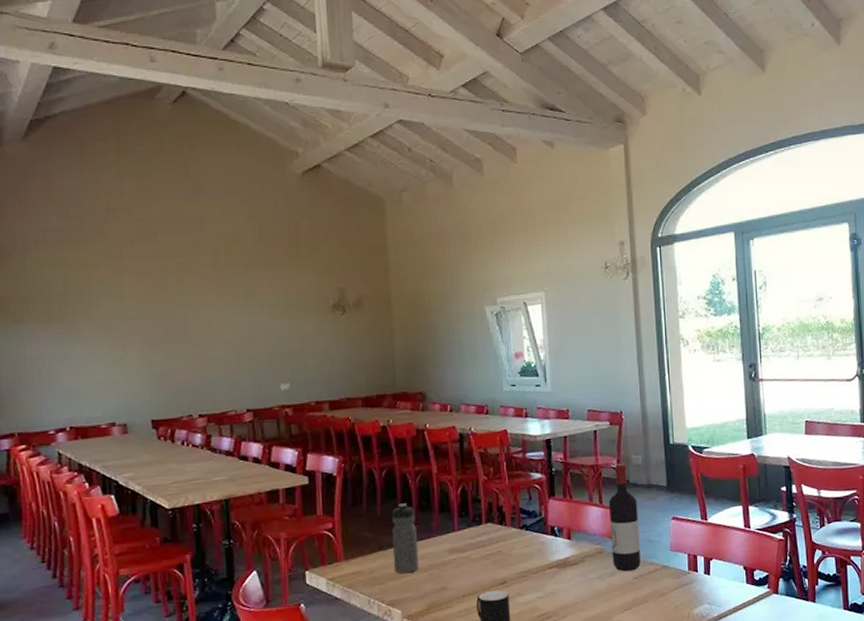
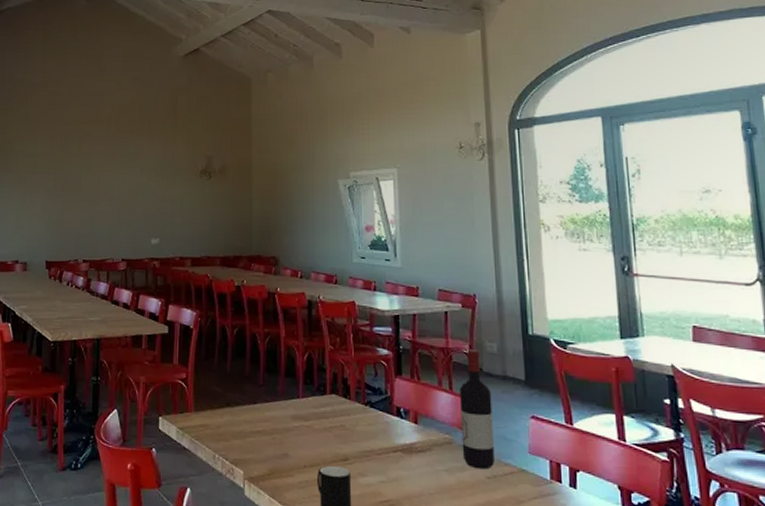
water bottle: present [391,503,420,574] -> none [239,363,264,434]

